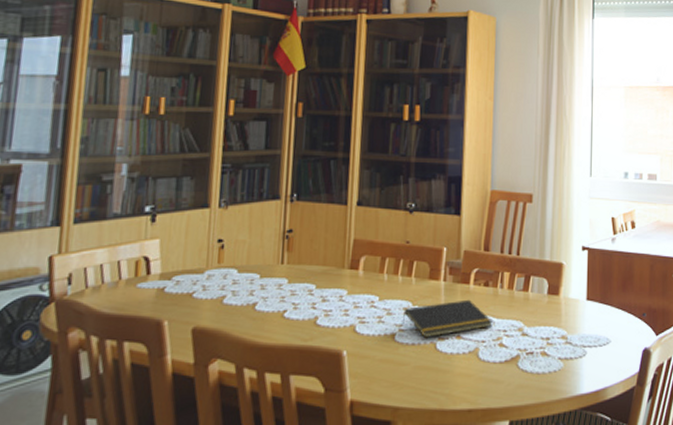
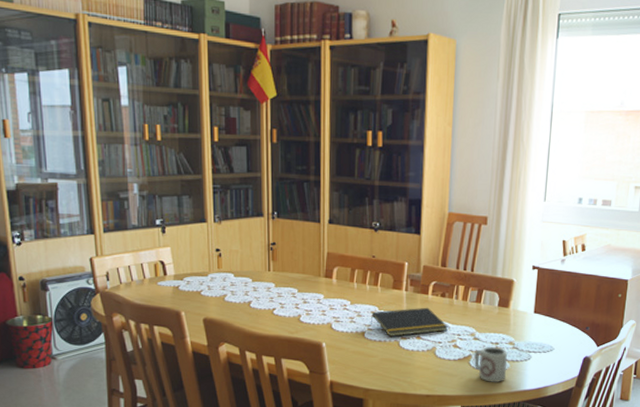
cup: none [522,342,560,389] -> present [473,346,507,383]

